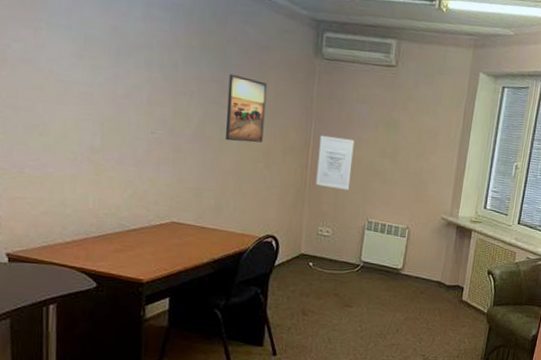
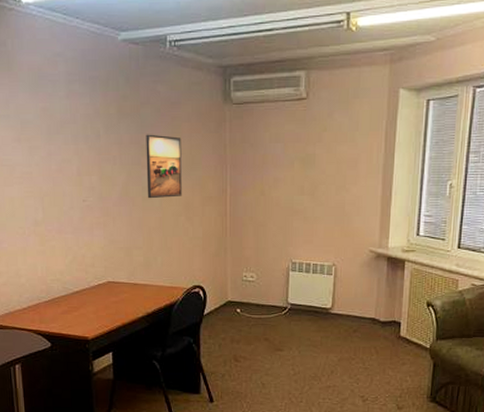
wall art: present [316,135,355,191] -> none [236,180,271,233]

